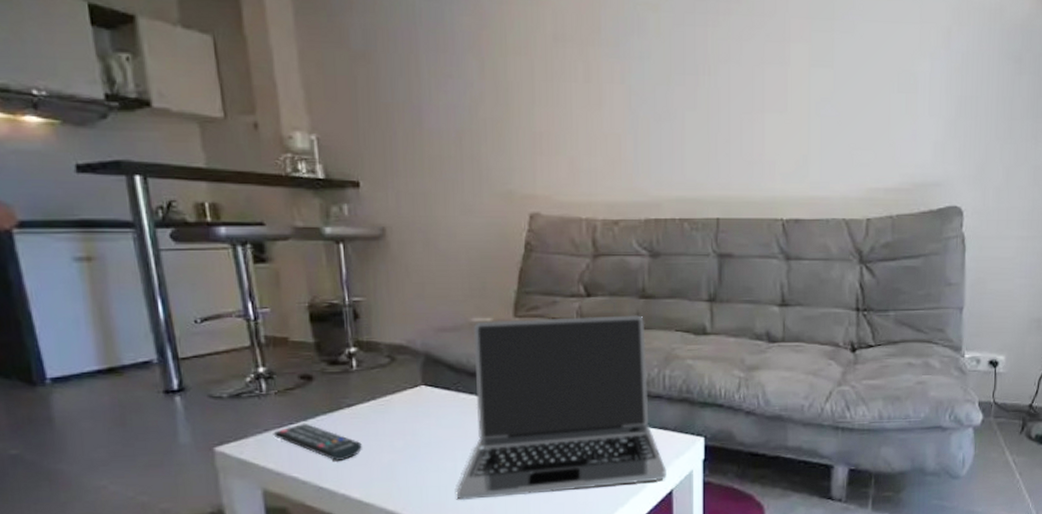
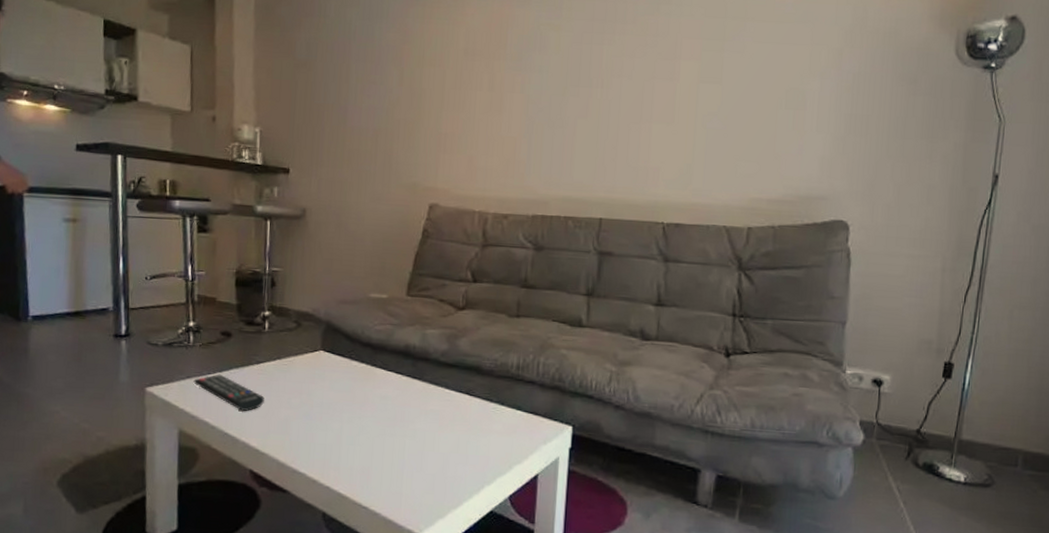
laptop: present [456,315,667,500] -> none [339,297,534,464]

